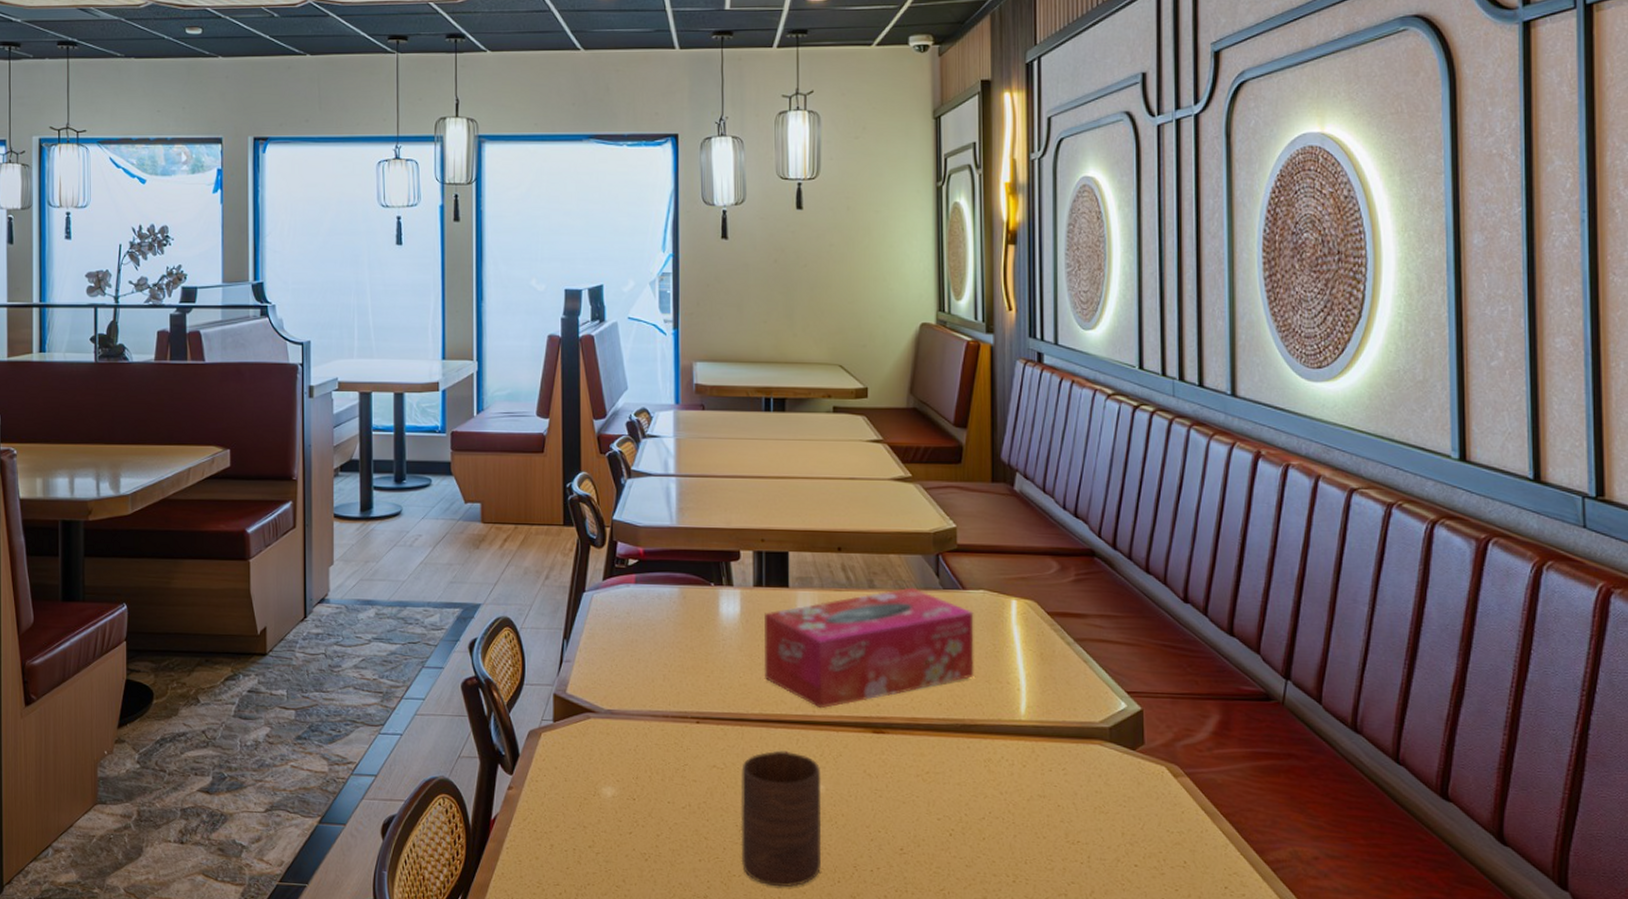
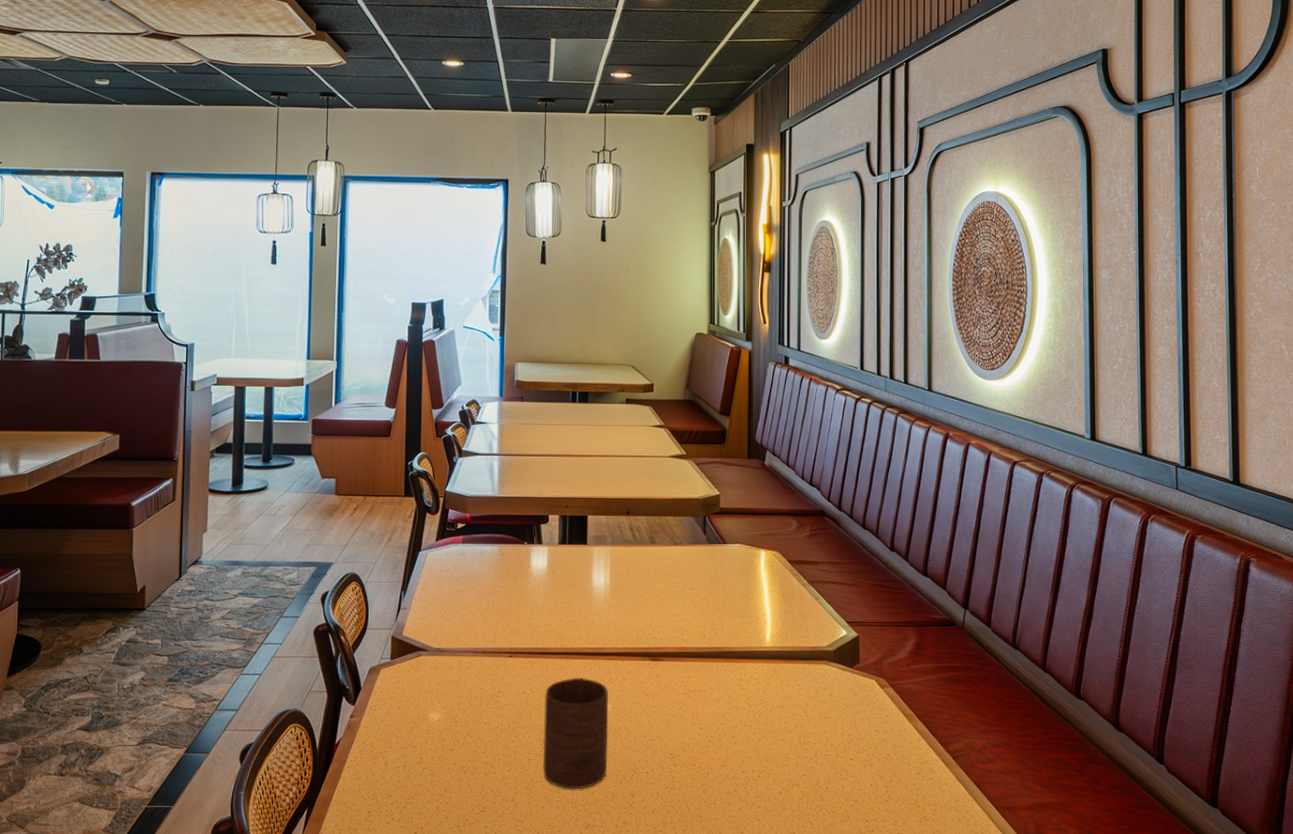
tissue box: present [765,587,974,709] -> none [566,542,732,642]

